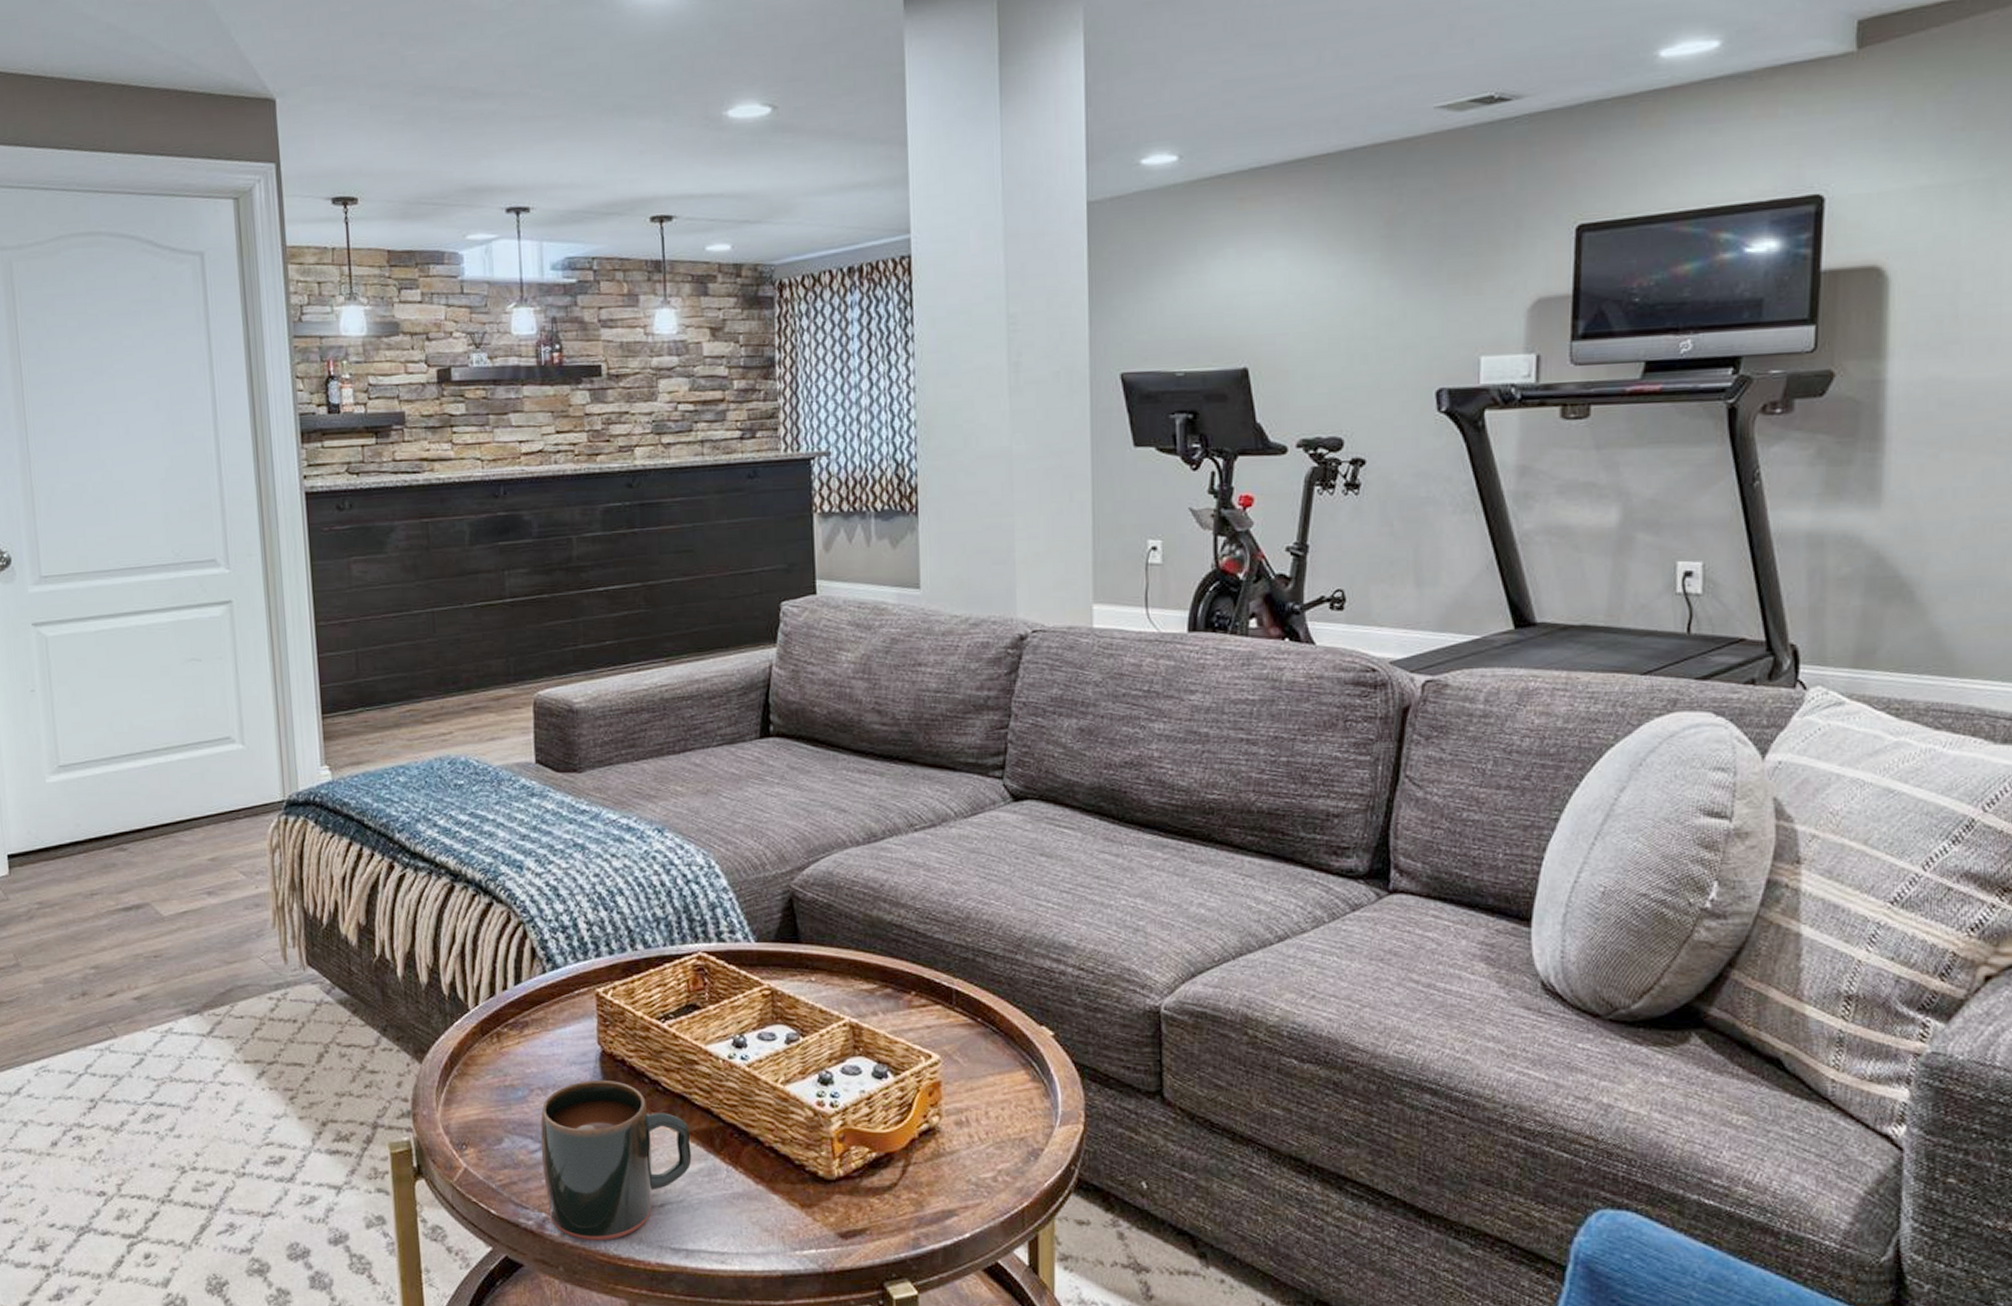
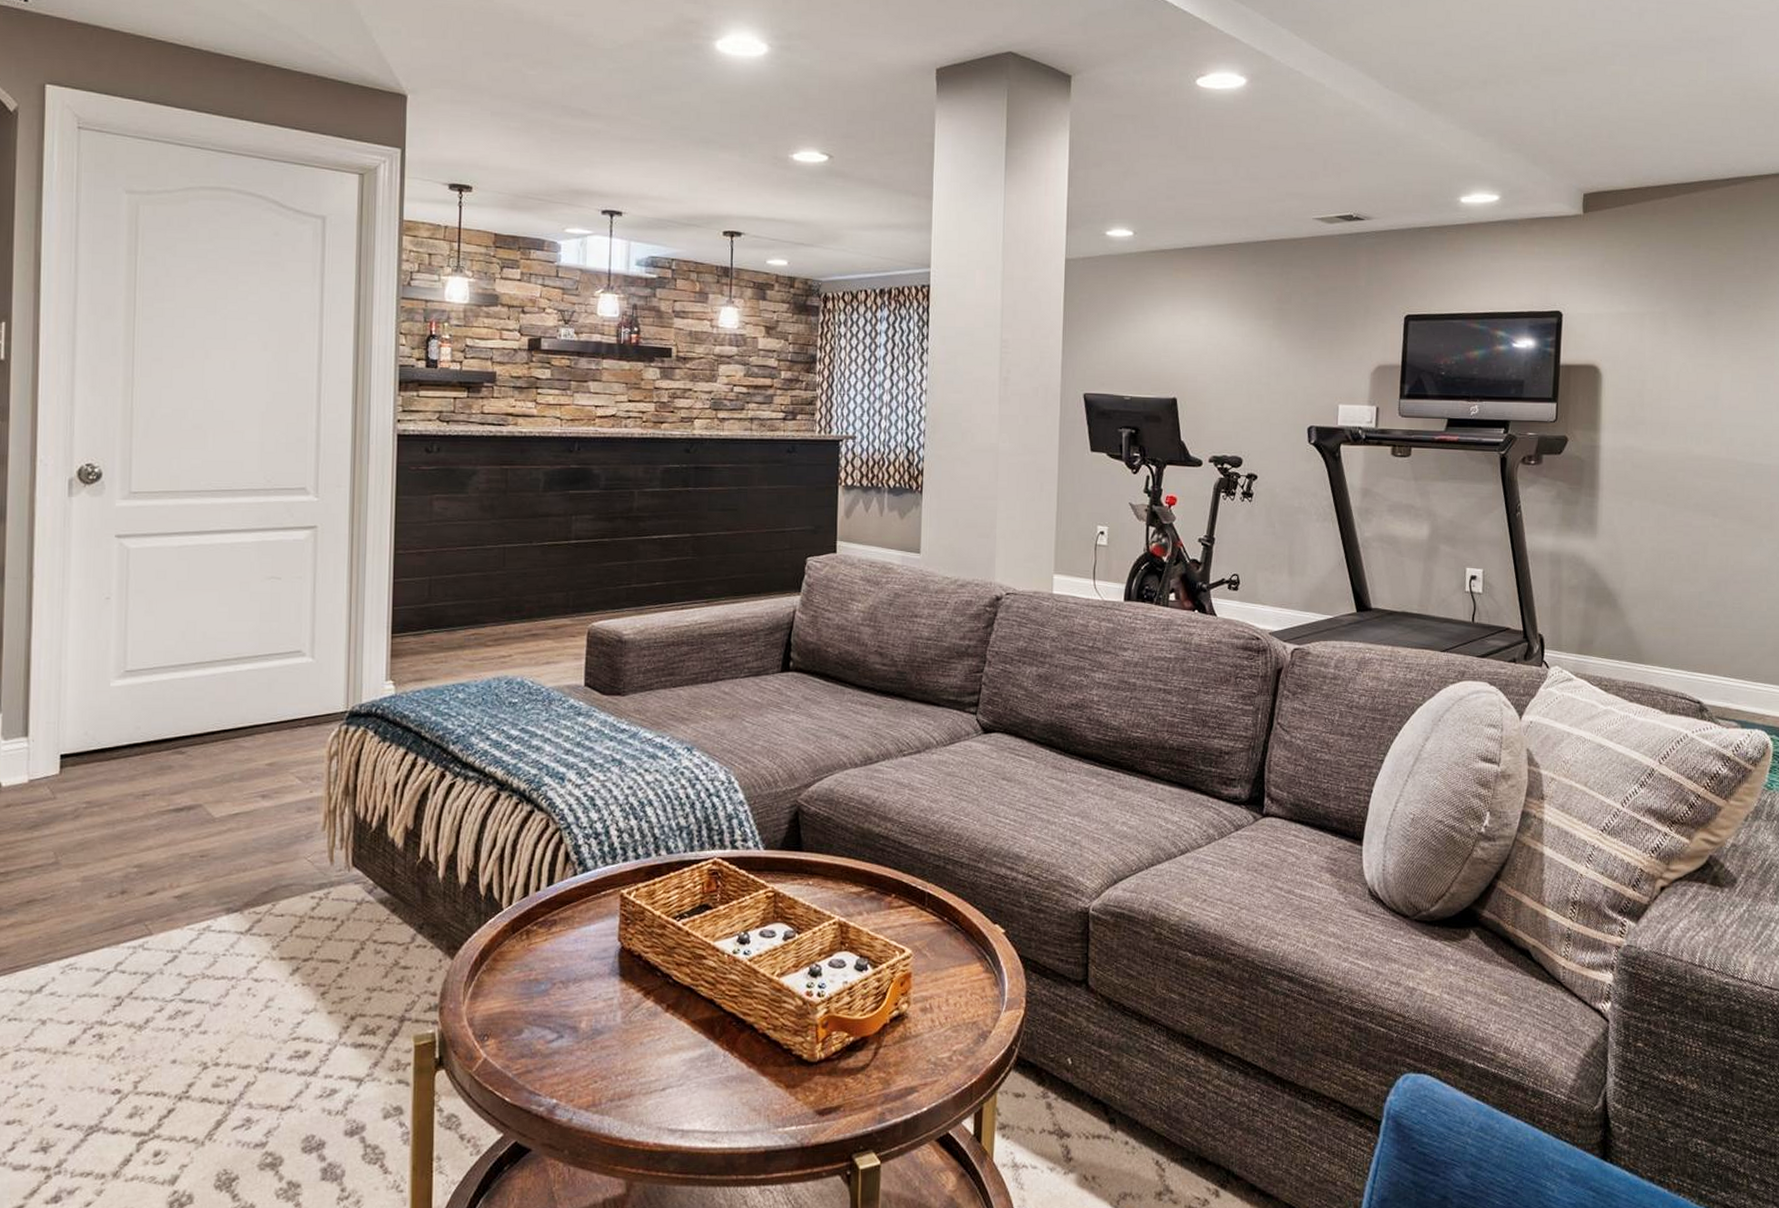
mug: present [540,1079,692,1241] -> none [557,973,694,1124]

